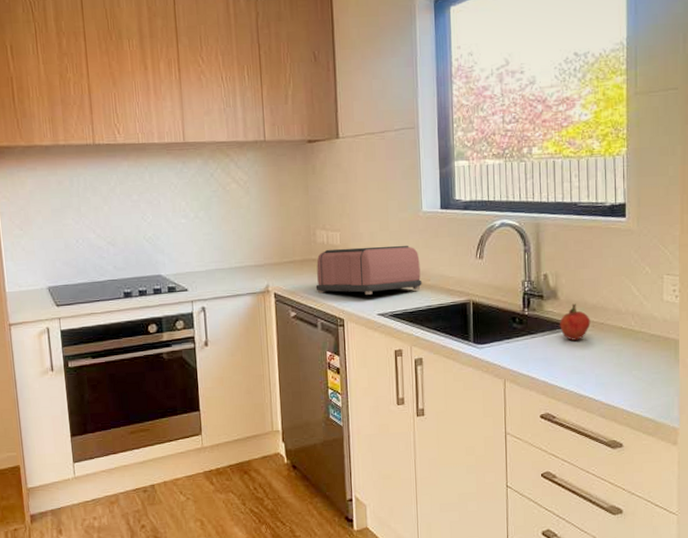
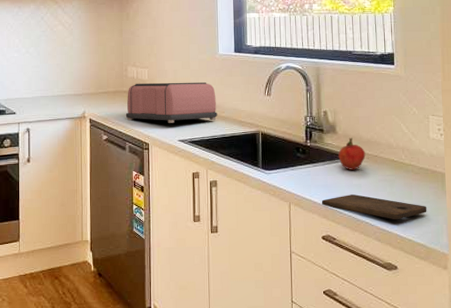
cutting board: none [540,367,657,394] -> present [321,194,427,220]

